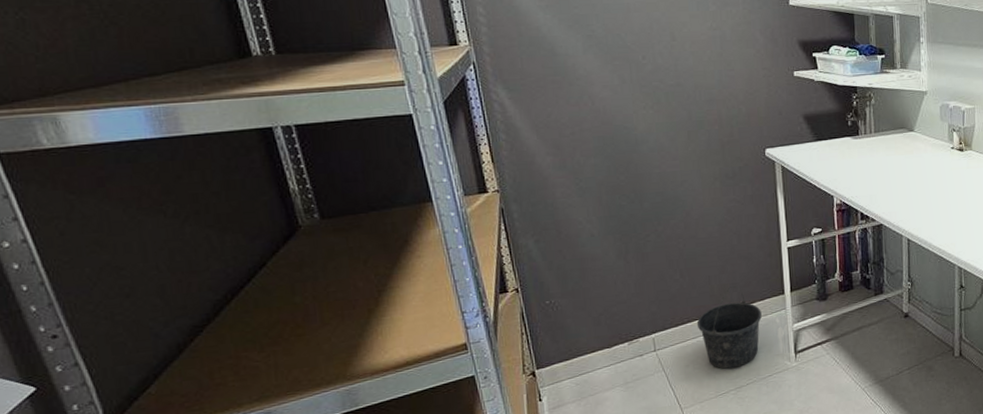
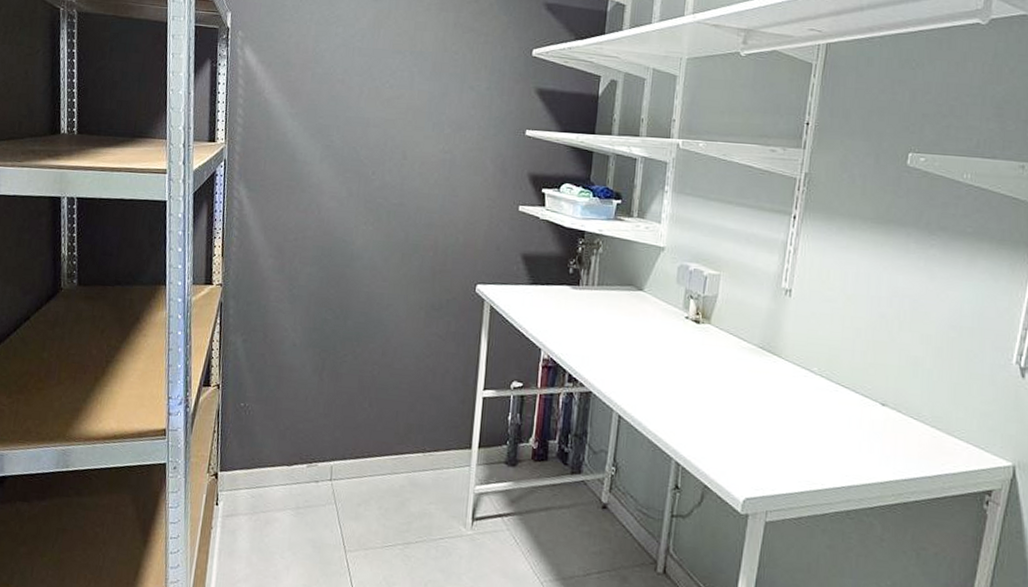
bucket: present [696,286,762,369] -> none [376,428,444,520]

